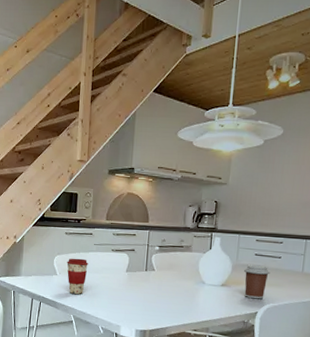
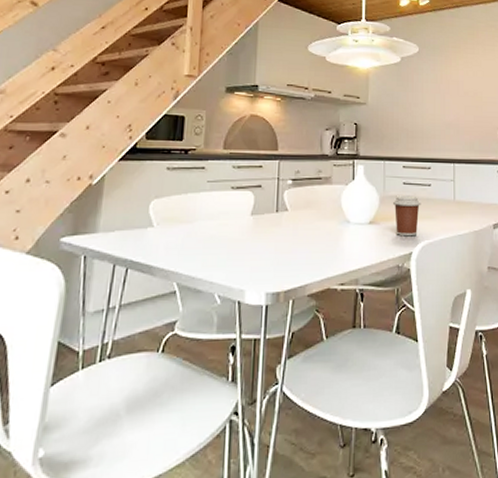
coffee cup: present [67,258,88,294] -> none [168,201,199,252]

